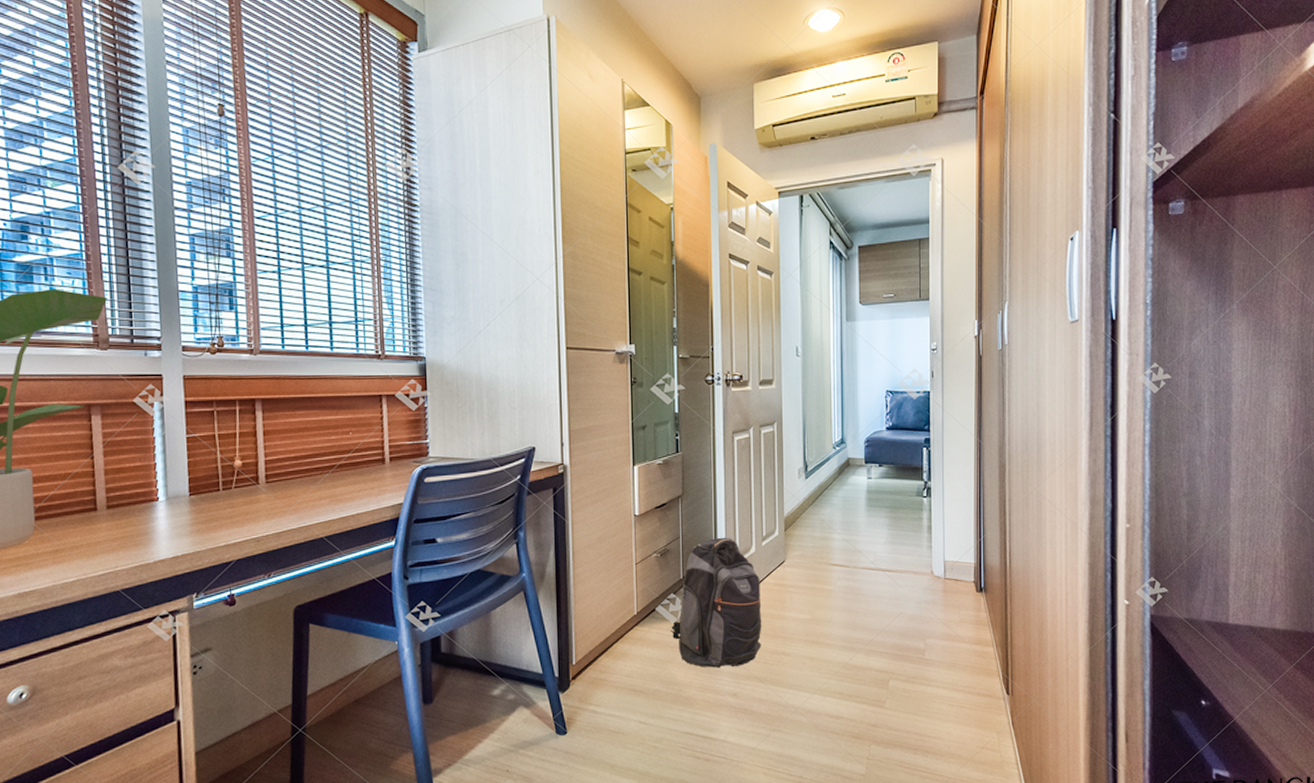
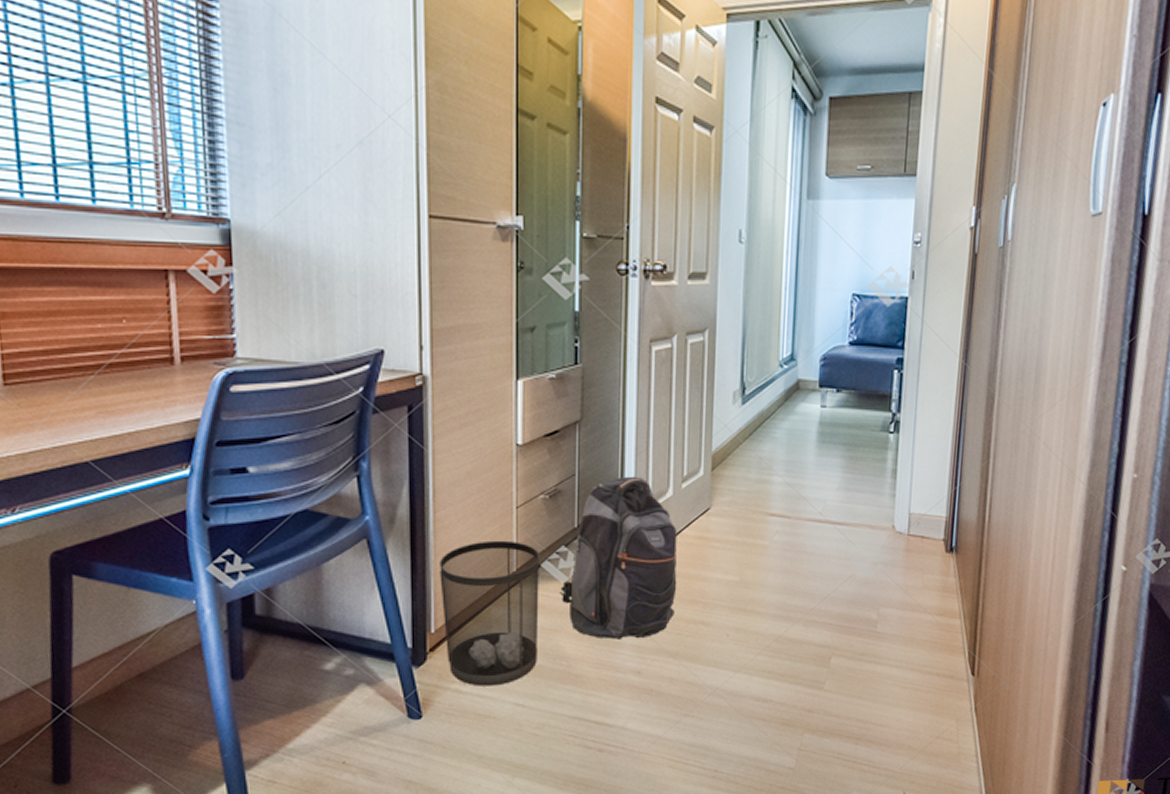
waste bin: none [578,590,655,708] -> present [439,540,541,686]

